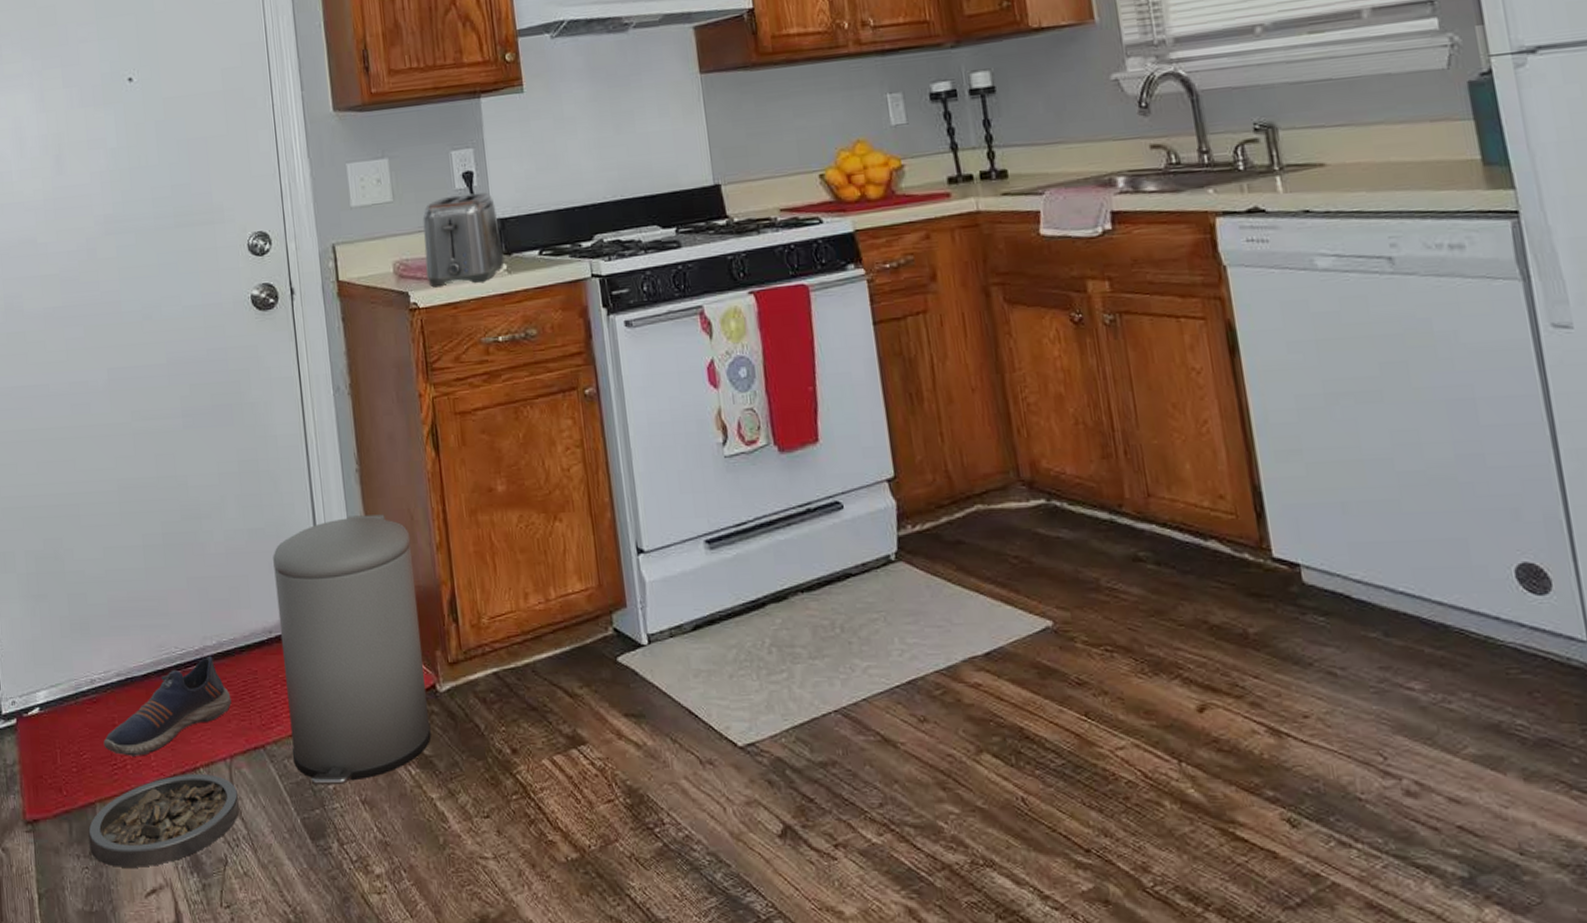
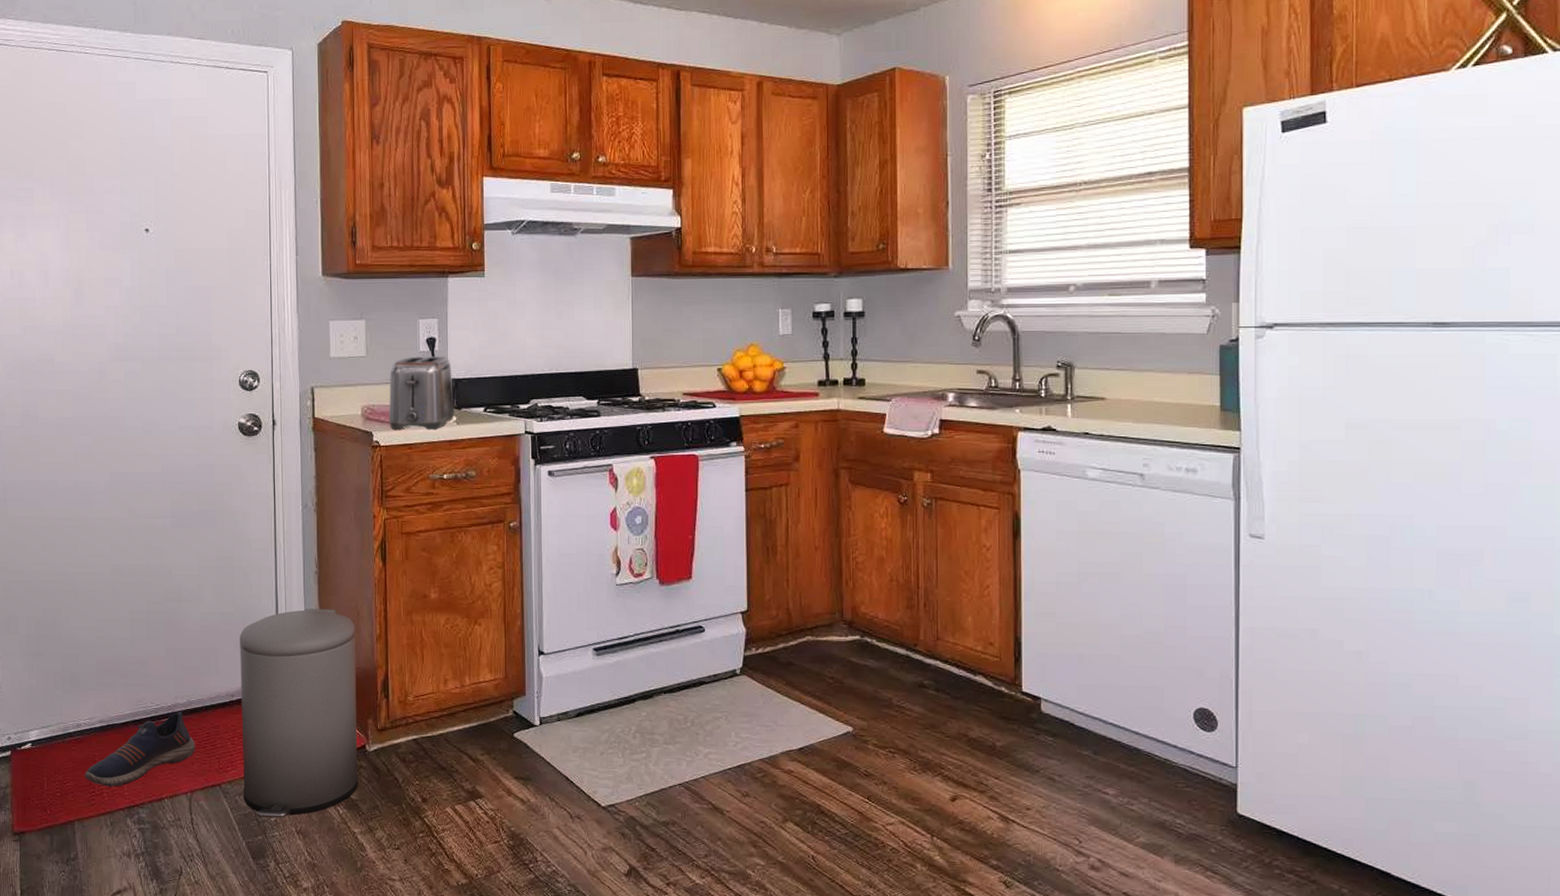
pet bowl: present [88,774,239,868] -> none [67,803,195,874]

